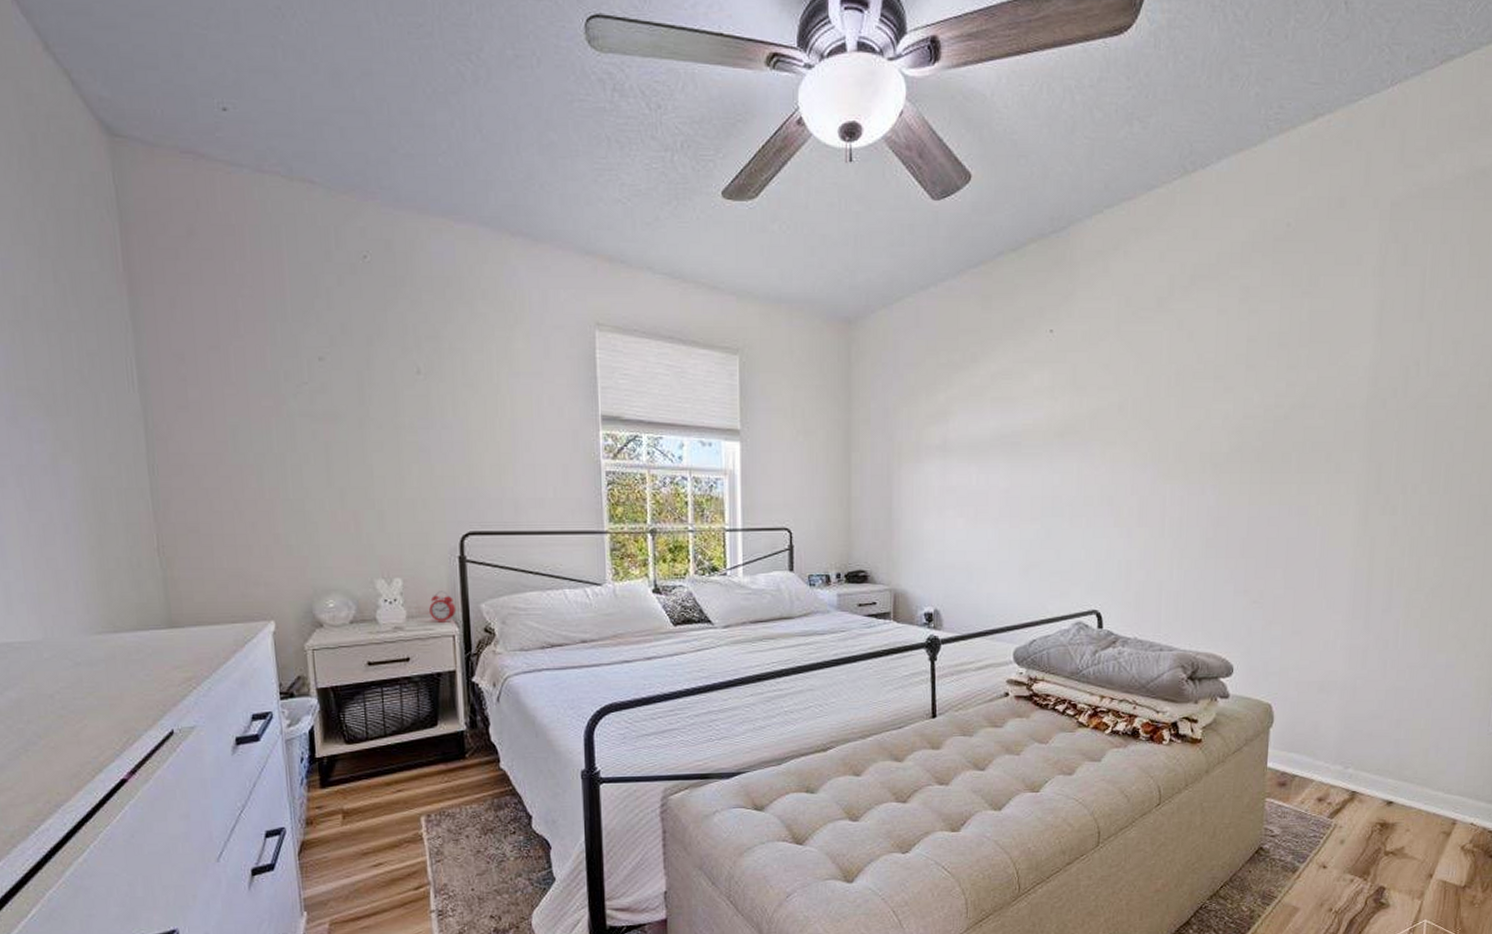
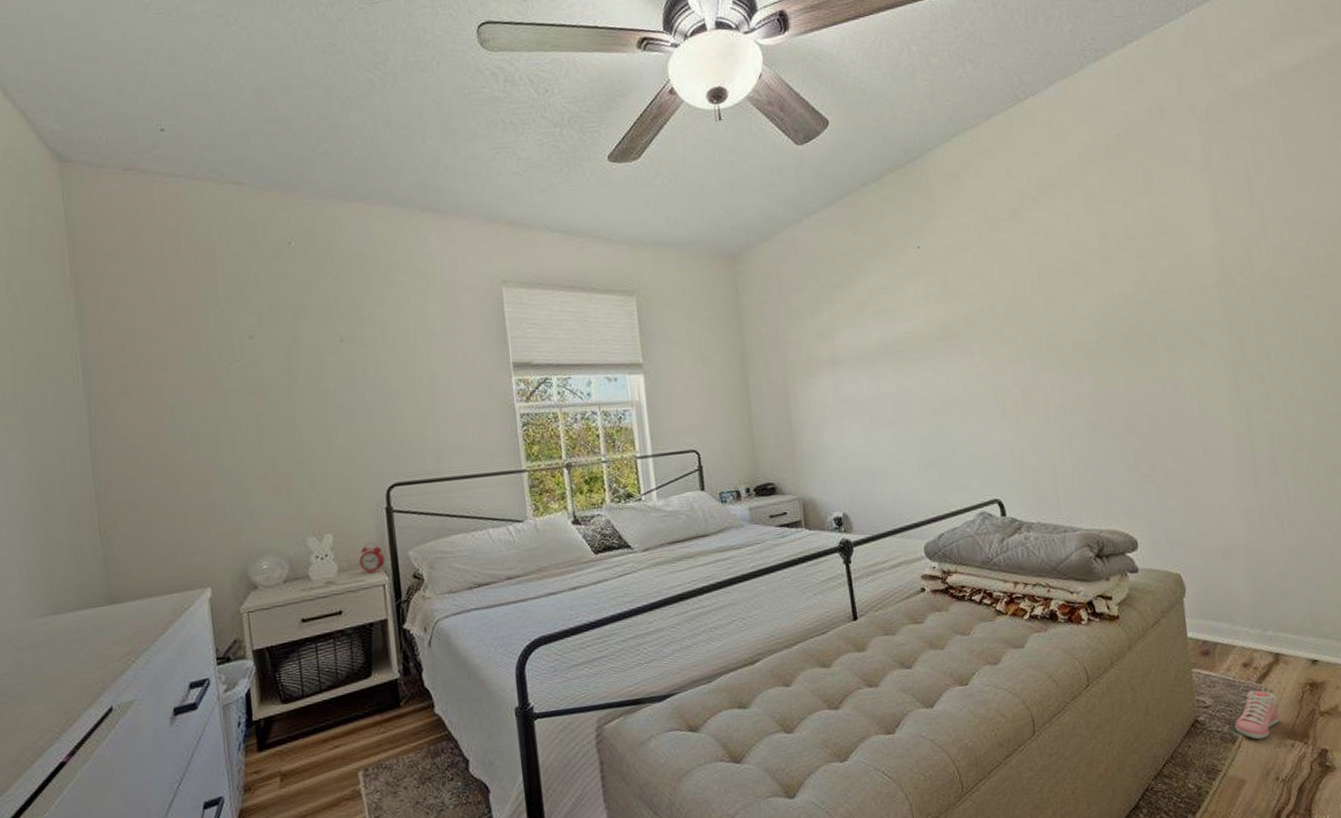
sneaker: none [1298,825,1346,872] -> present [1234,690,1280,740]

